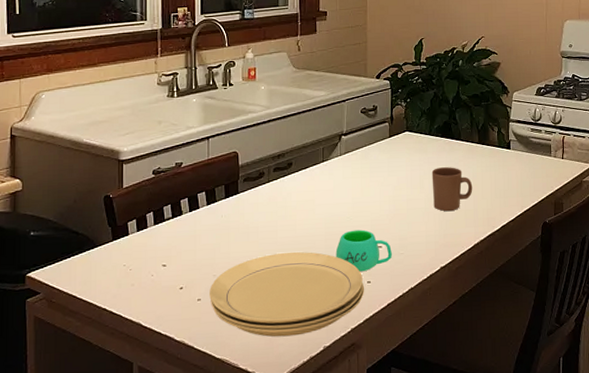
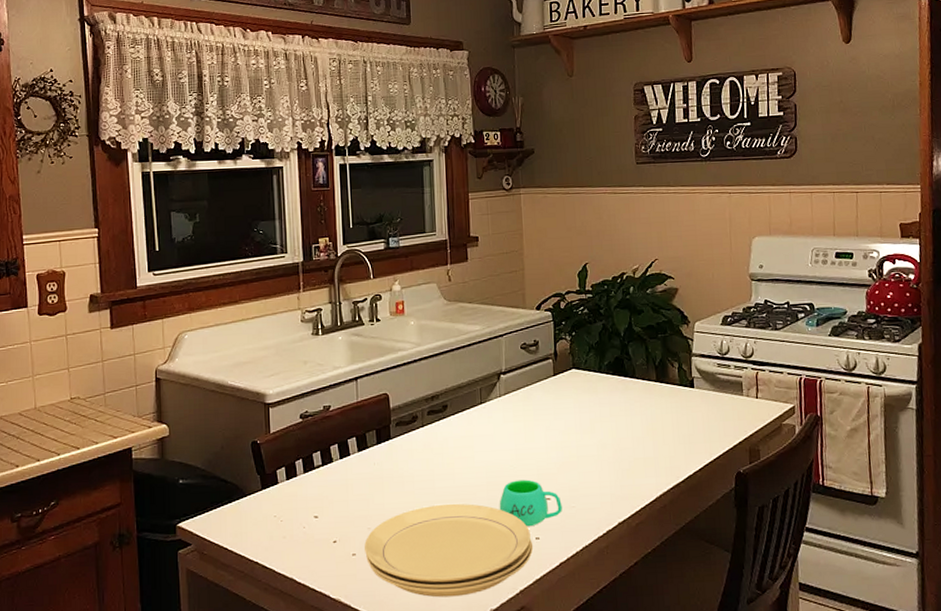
mug: present [431,167,473,211] -> none [603,408,652,459]

